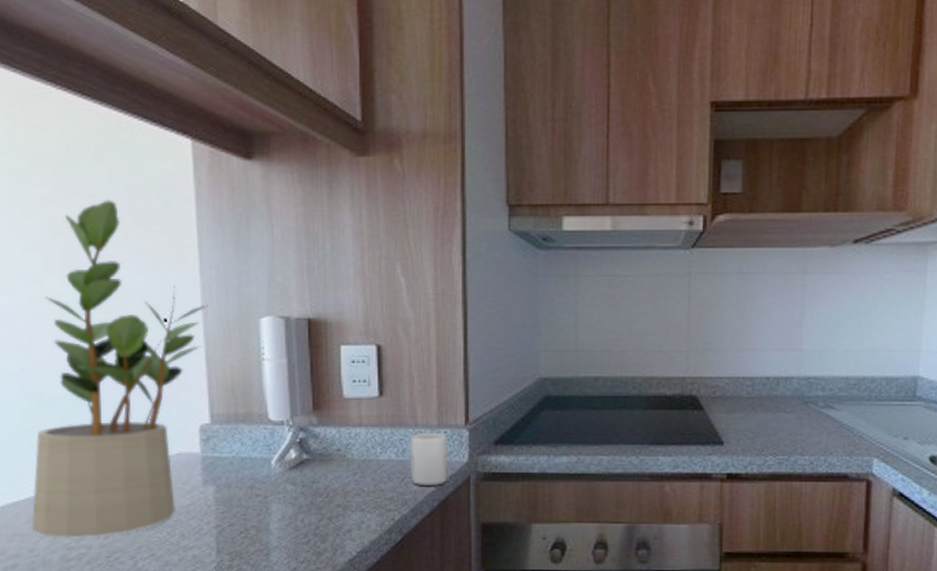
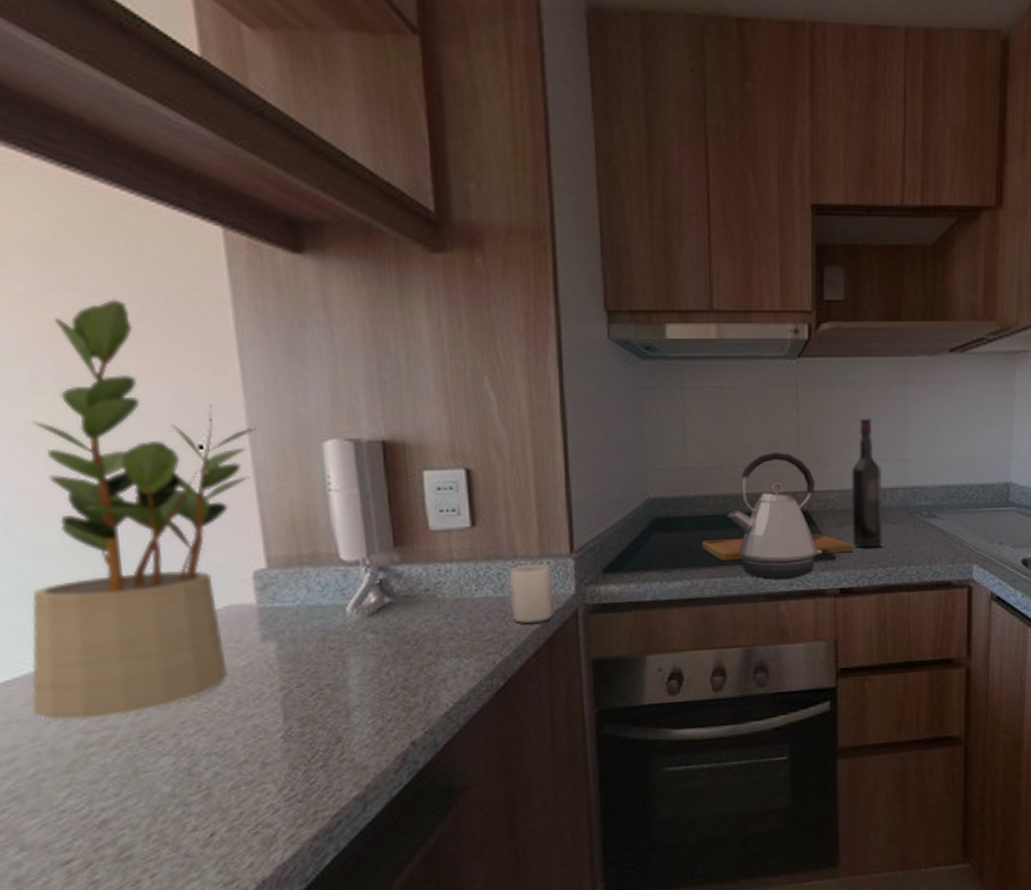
cutting board: none [589,418,743,440] -> present [702,533,853,562]
kettle: none [615,338,711,460] -> present [727,452,823,579]
wine bottle: none [741,307,776,435] -> present [851,418,882,548]

